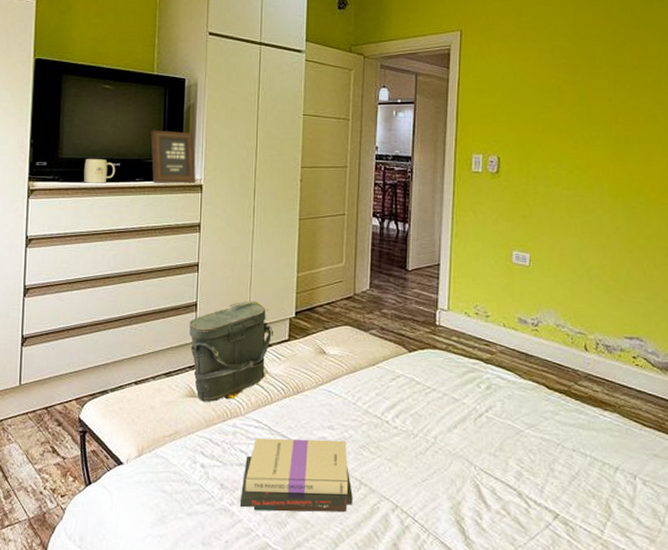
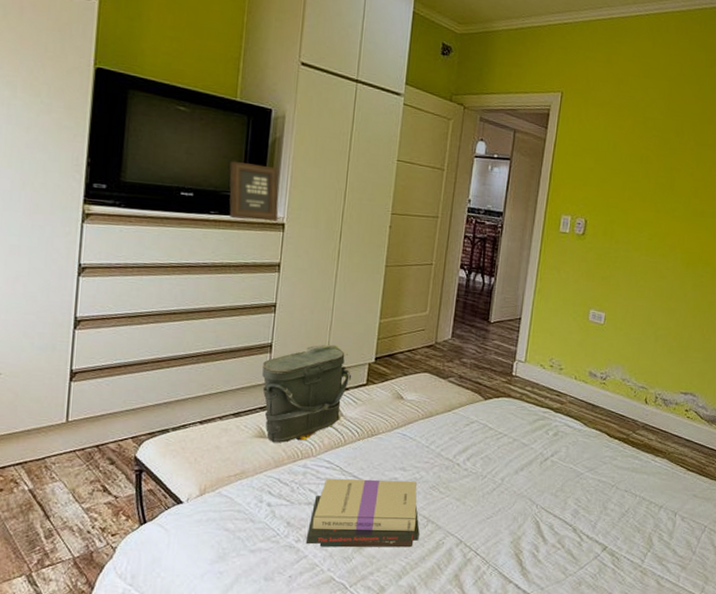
mug: present [84,159,115,183] -> none [150,185,187,214]

